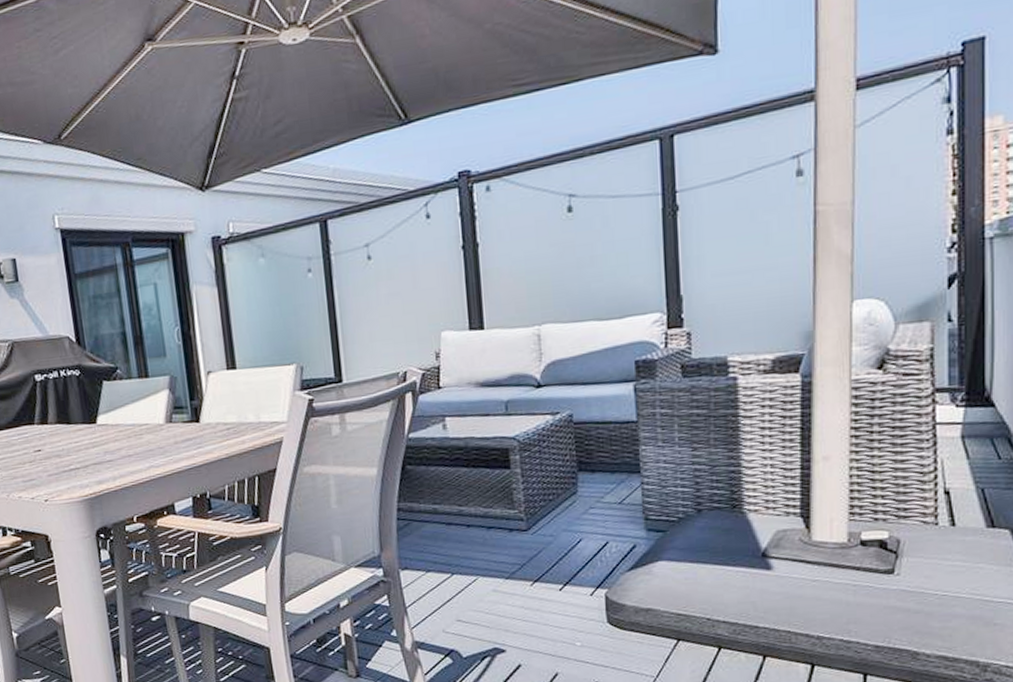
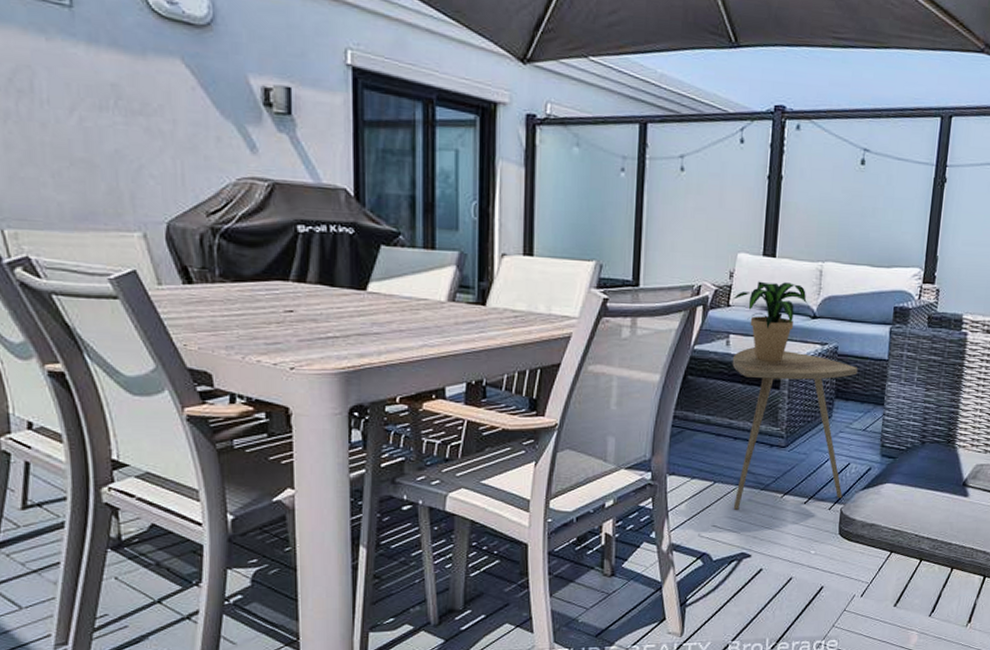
potted plant: none [442,353,532,441] -> present [732,281,810,362]
side table: none [452,426,605,602] -> present [732,347,858,510]

